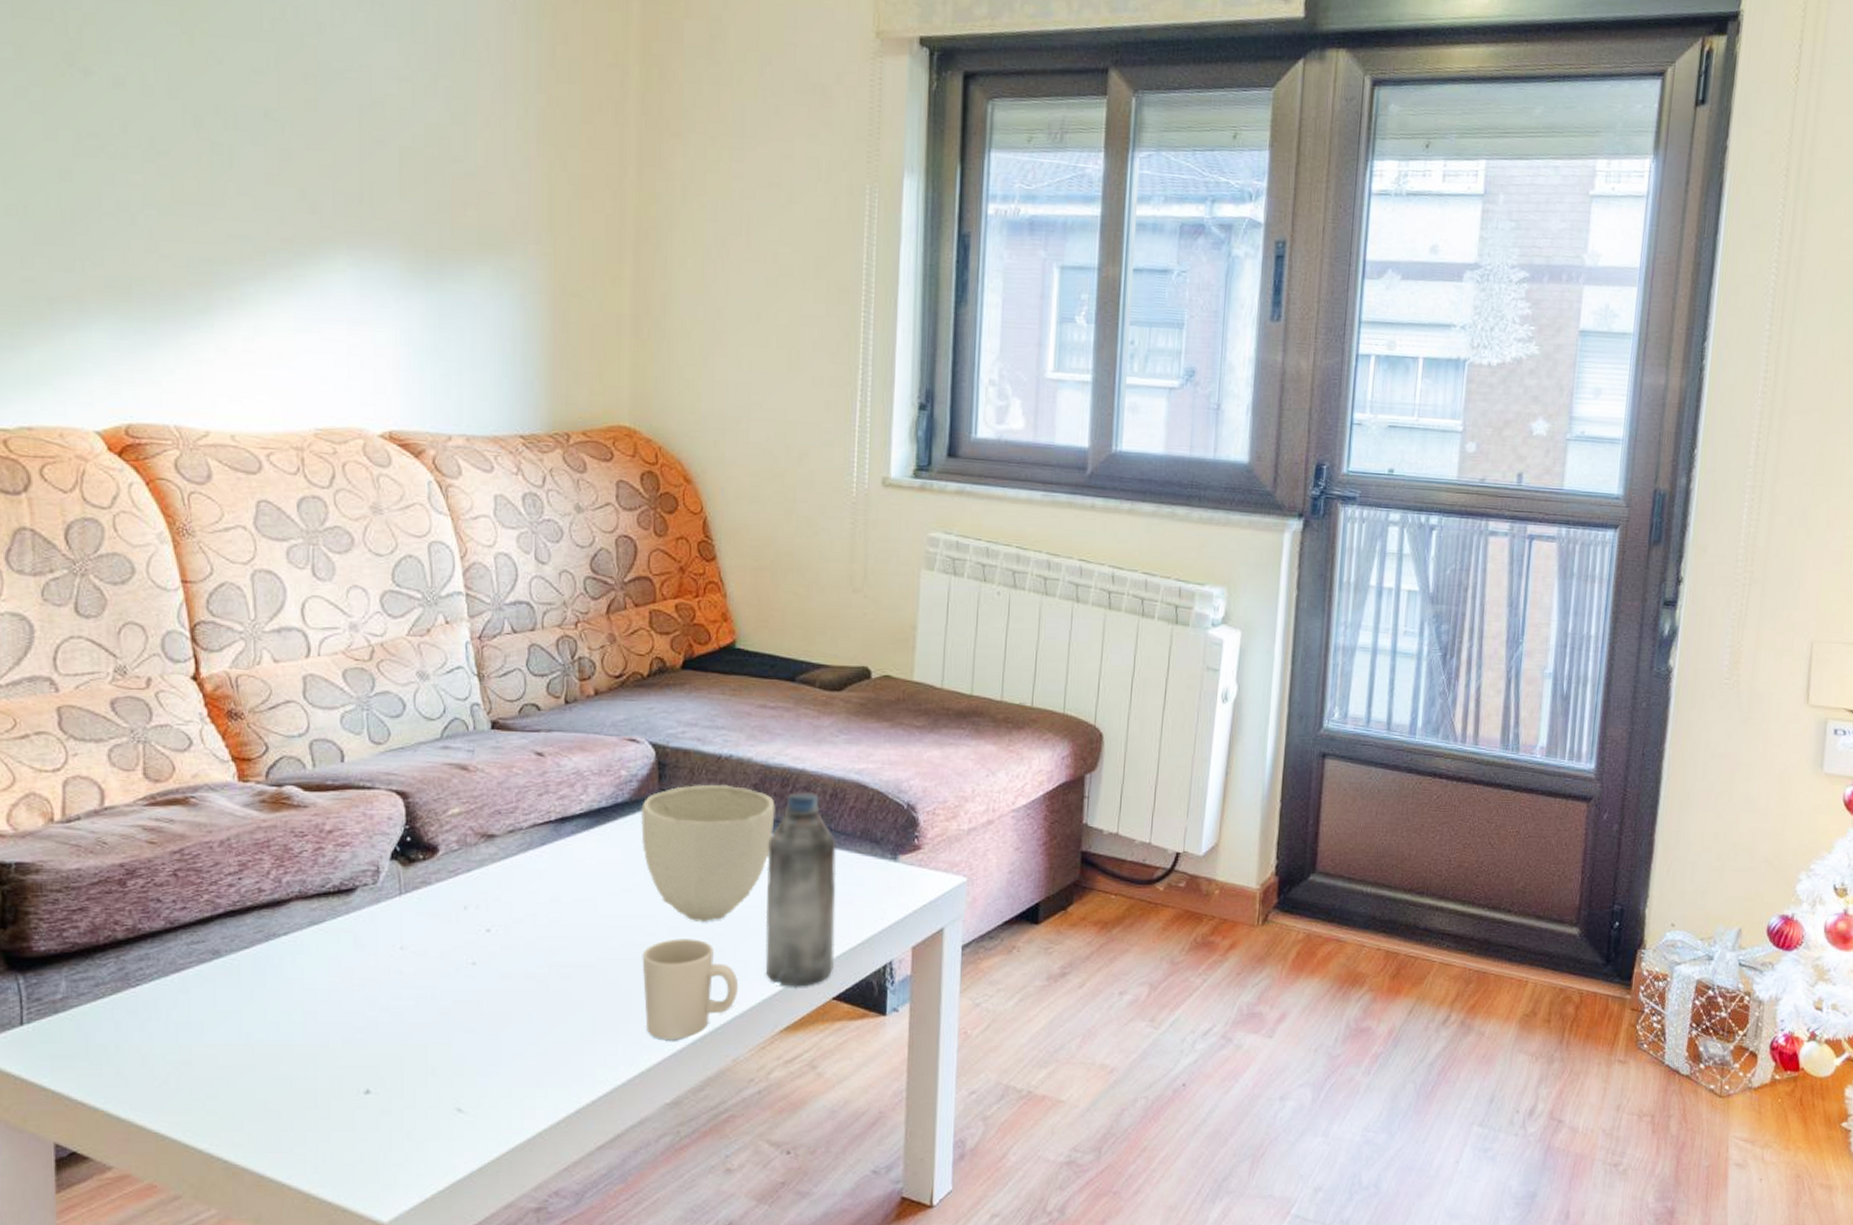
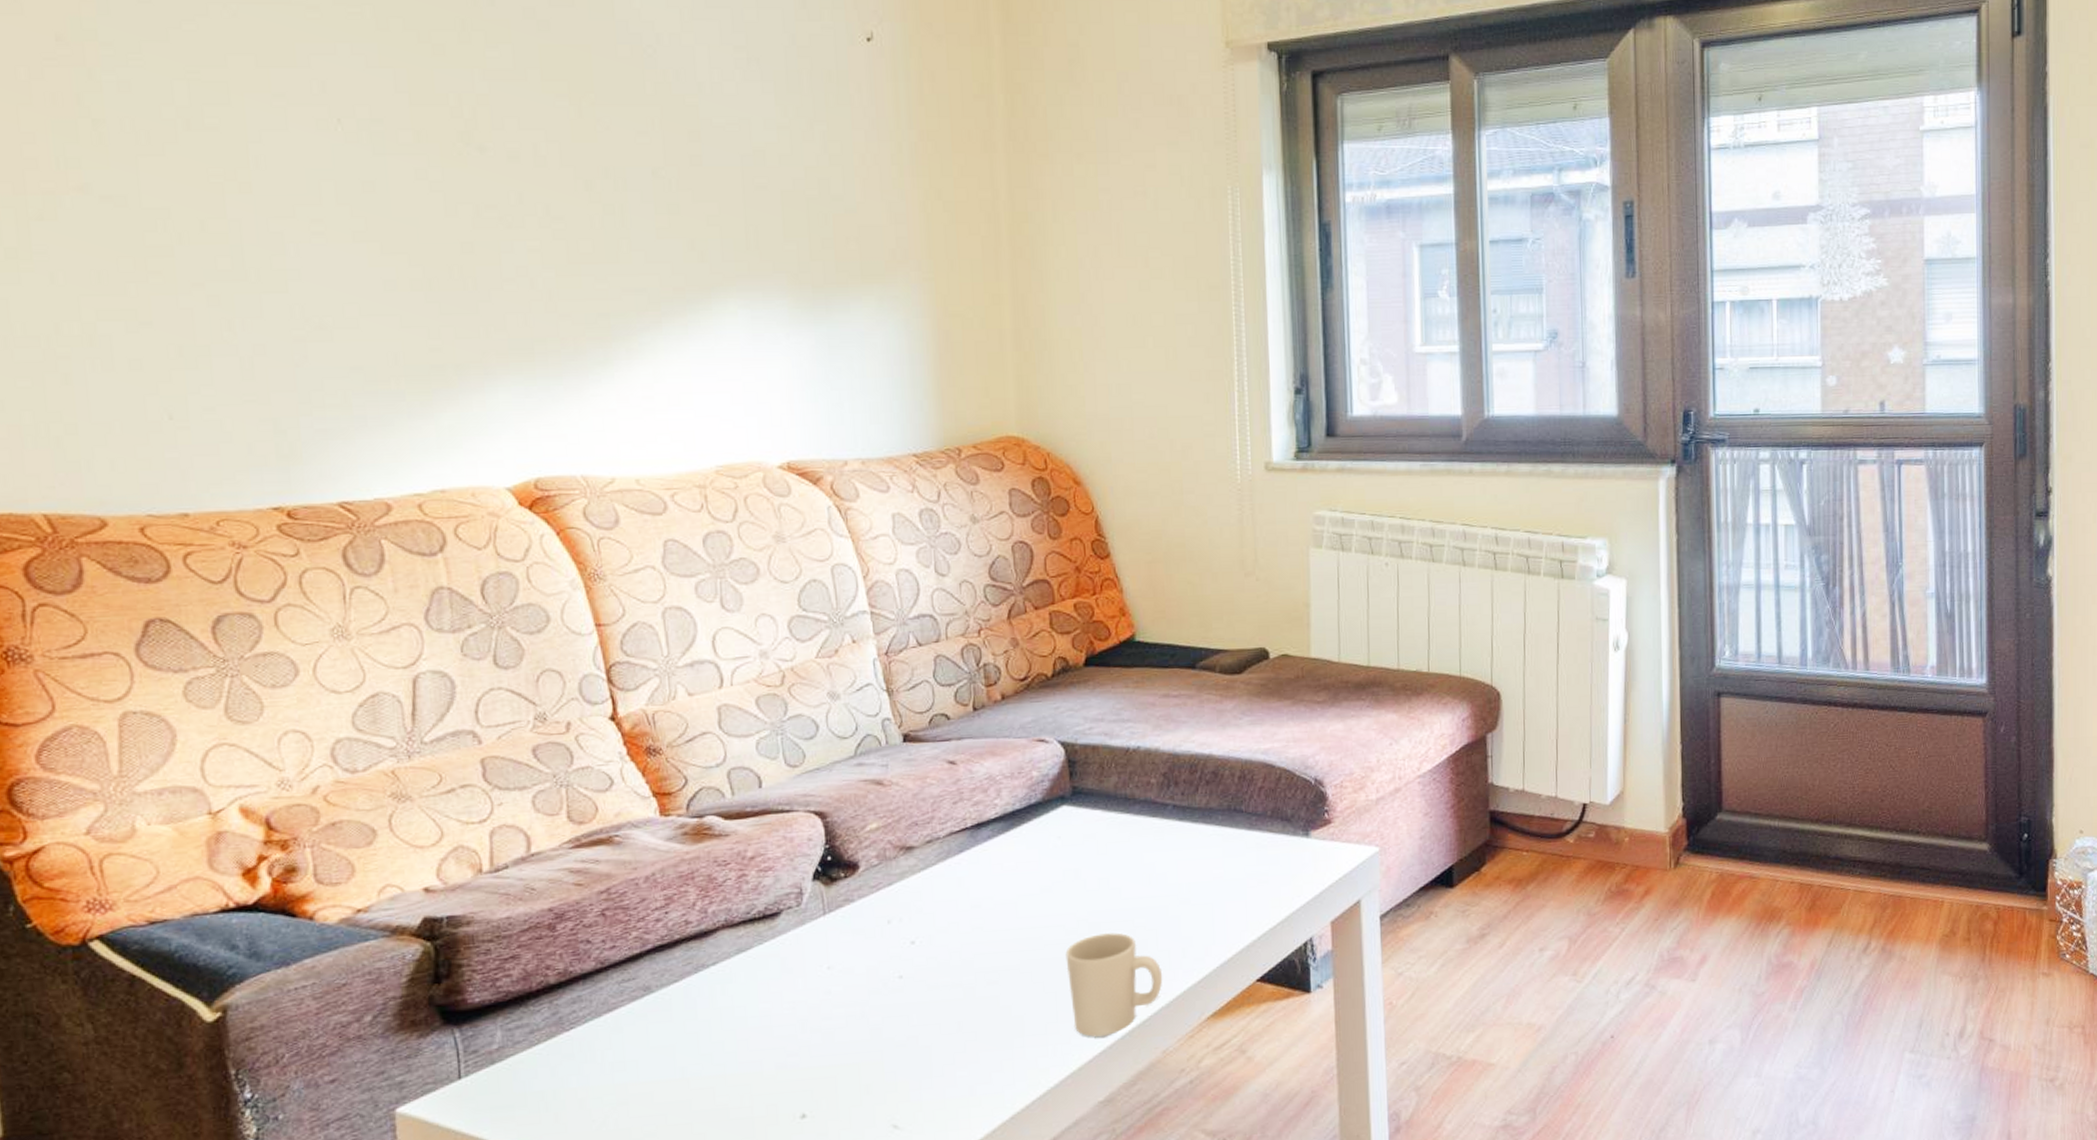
decorative bowl: present [640,784,775,923] -> none [1053,776,1186,916]
water bottle: present [765,790,837,987] -> none [1181,775,1255,972]

